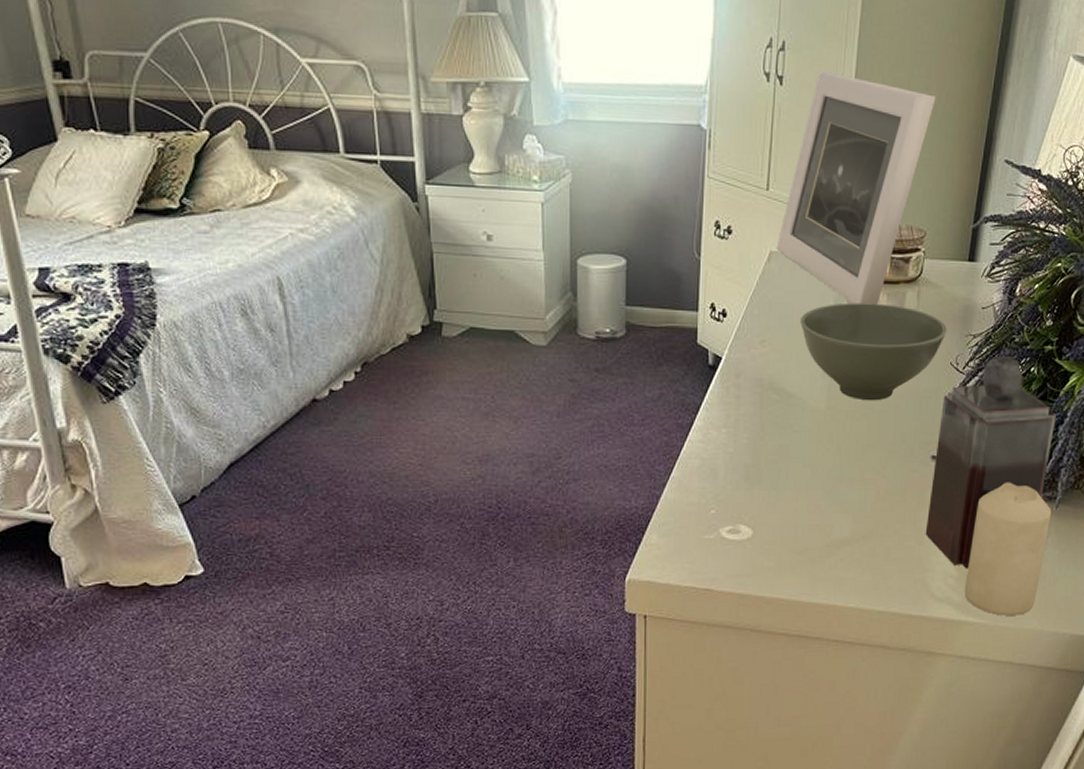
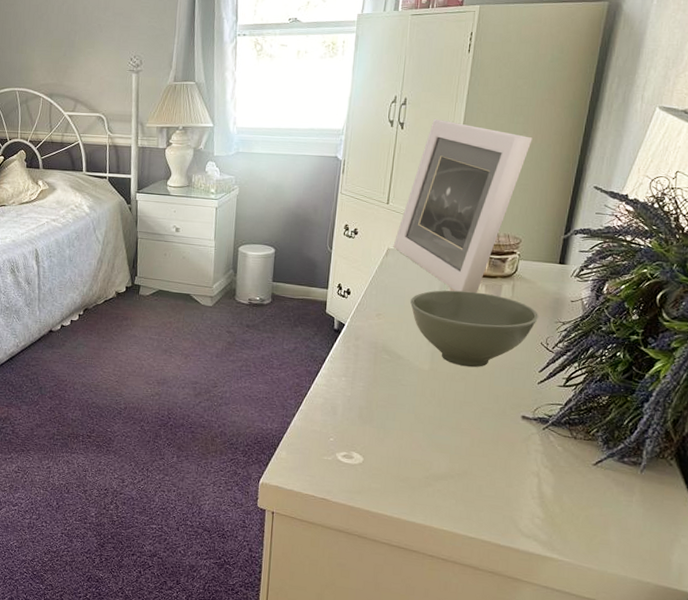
perfume bottle: present [925,355,1056,569] -> none [514,341,641,514]
candle: present [965,482,1052,616] -> none [550,444,637,560]

